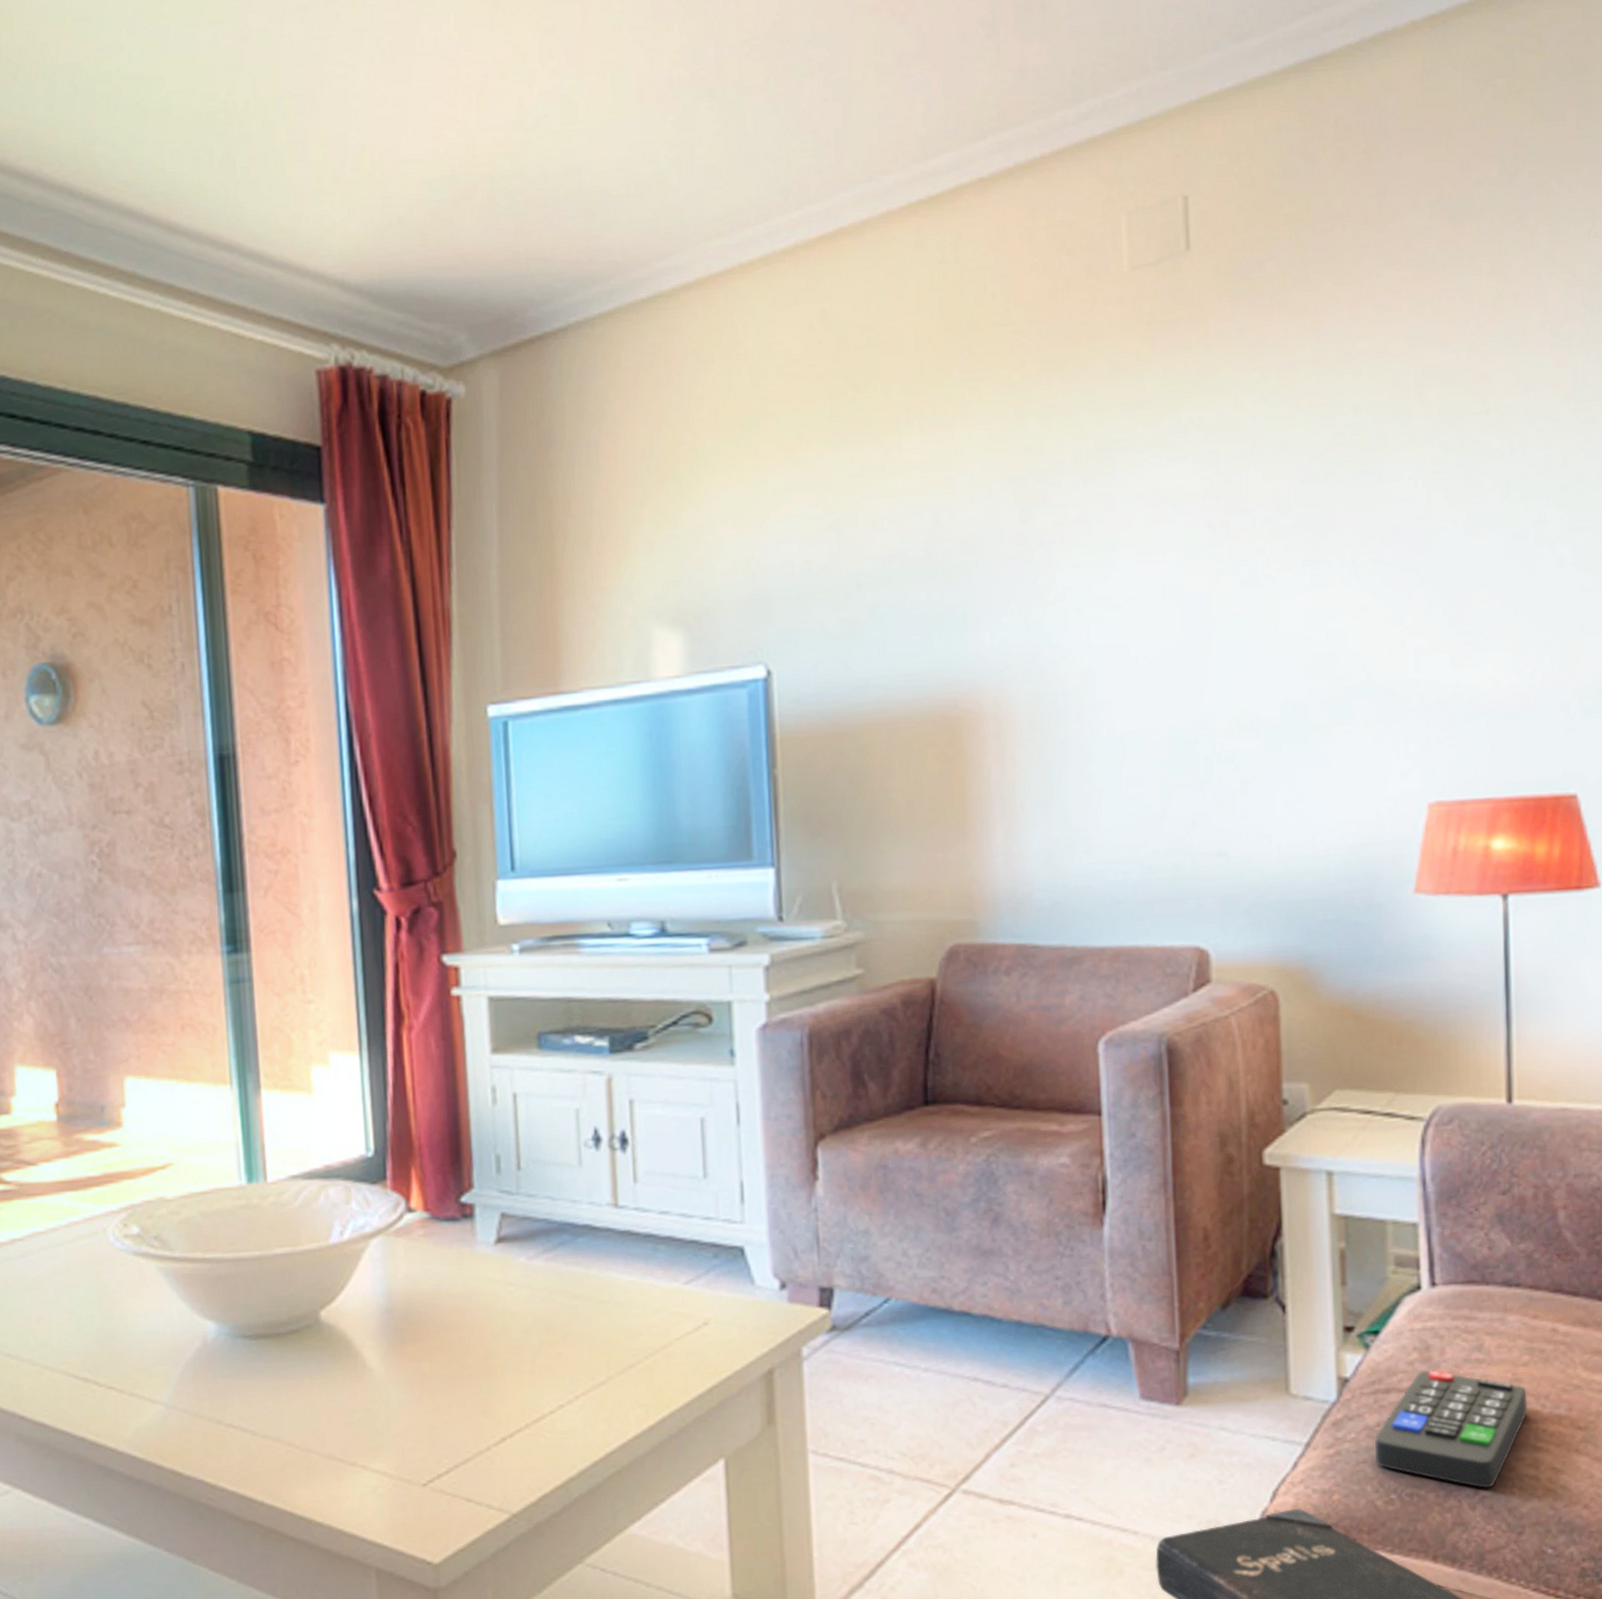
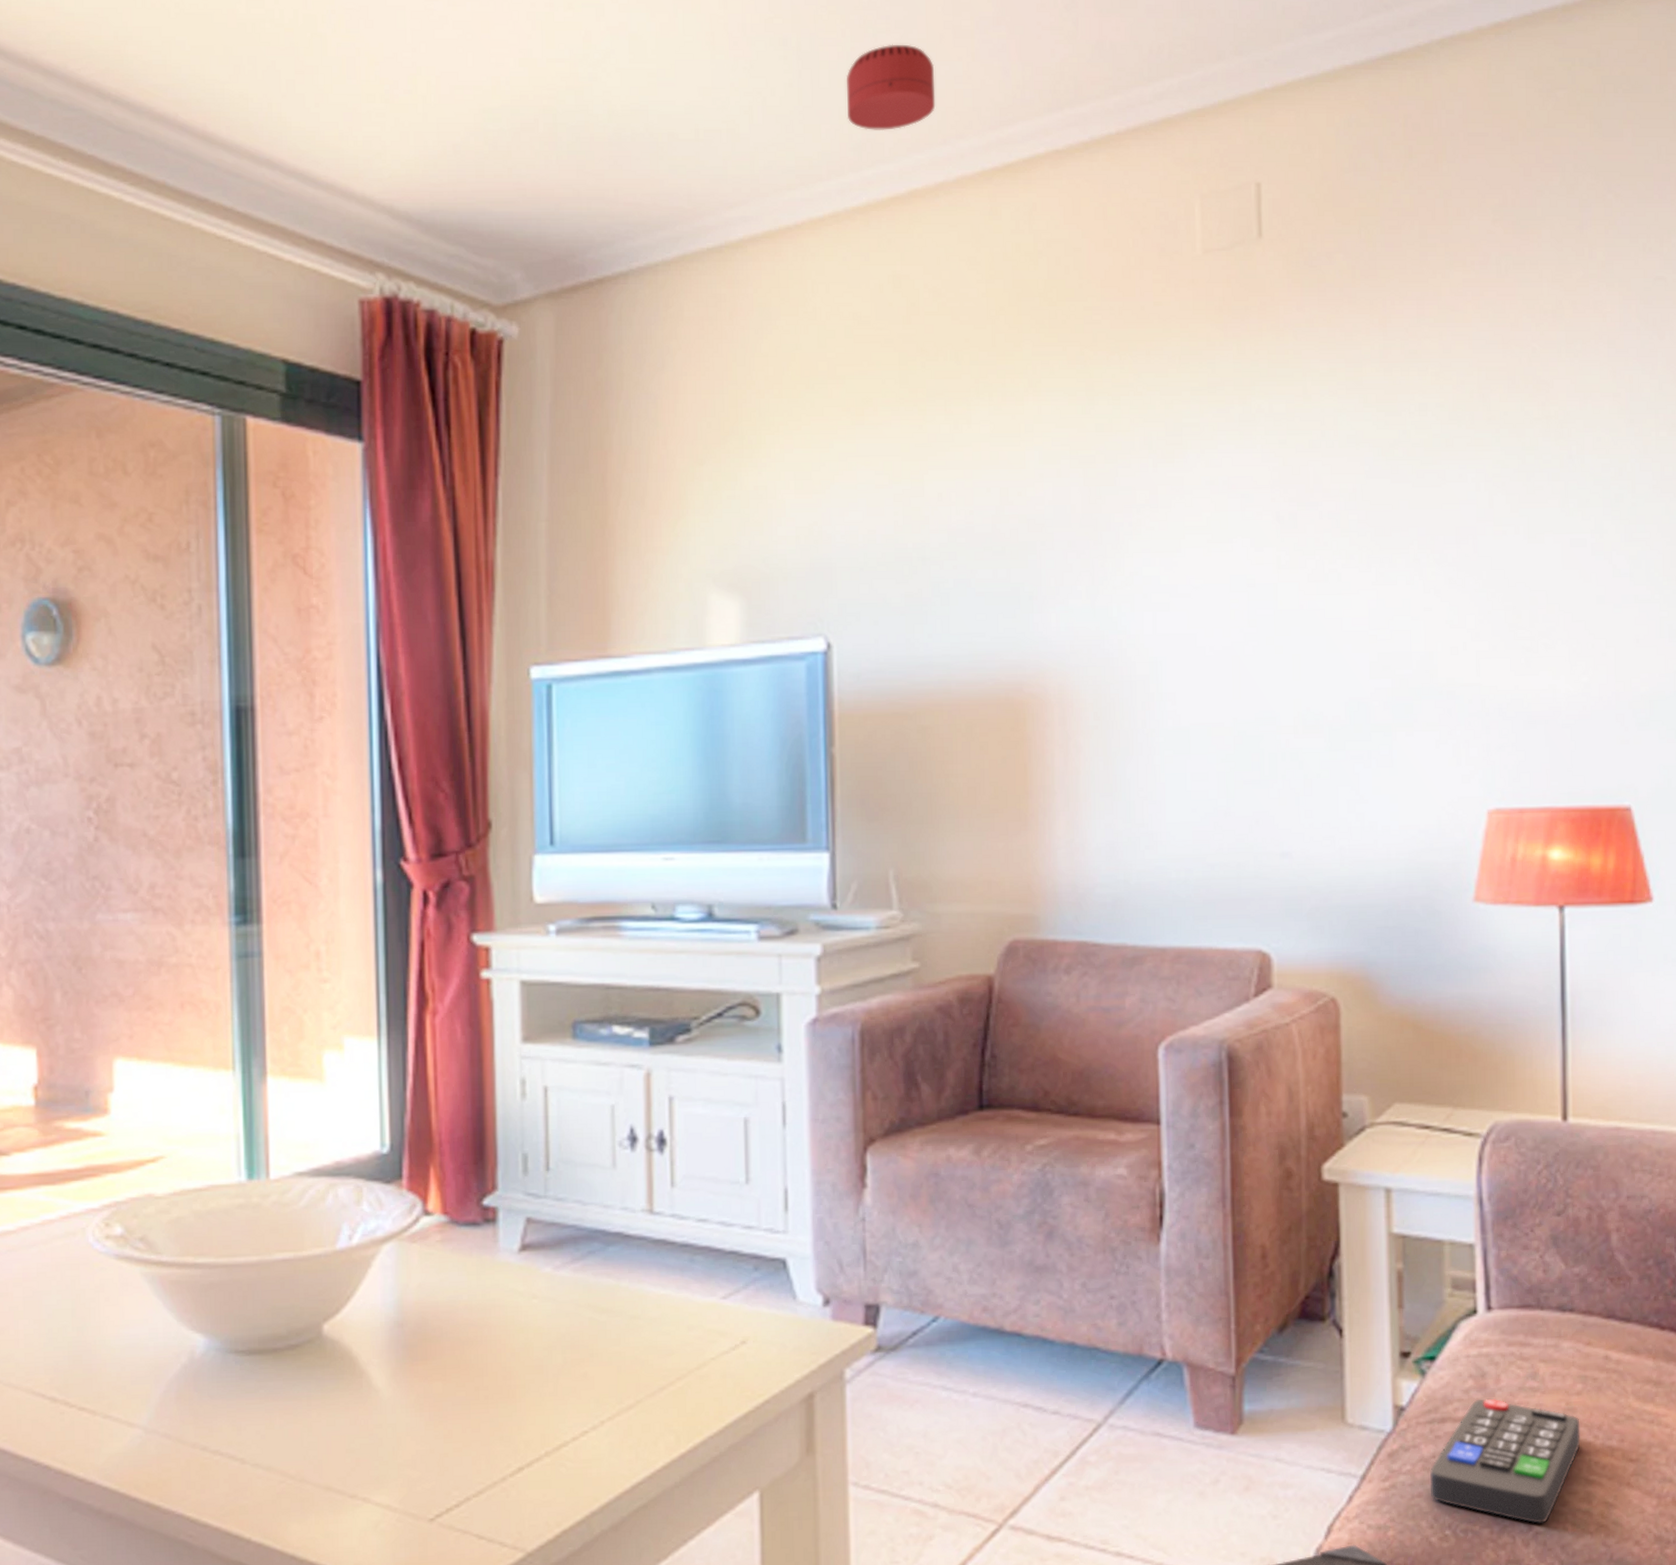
smoke detector: none [771,85,860,173] -> present [846,44,936,130]

